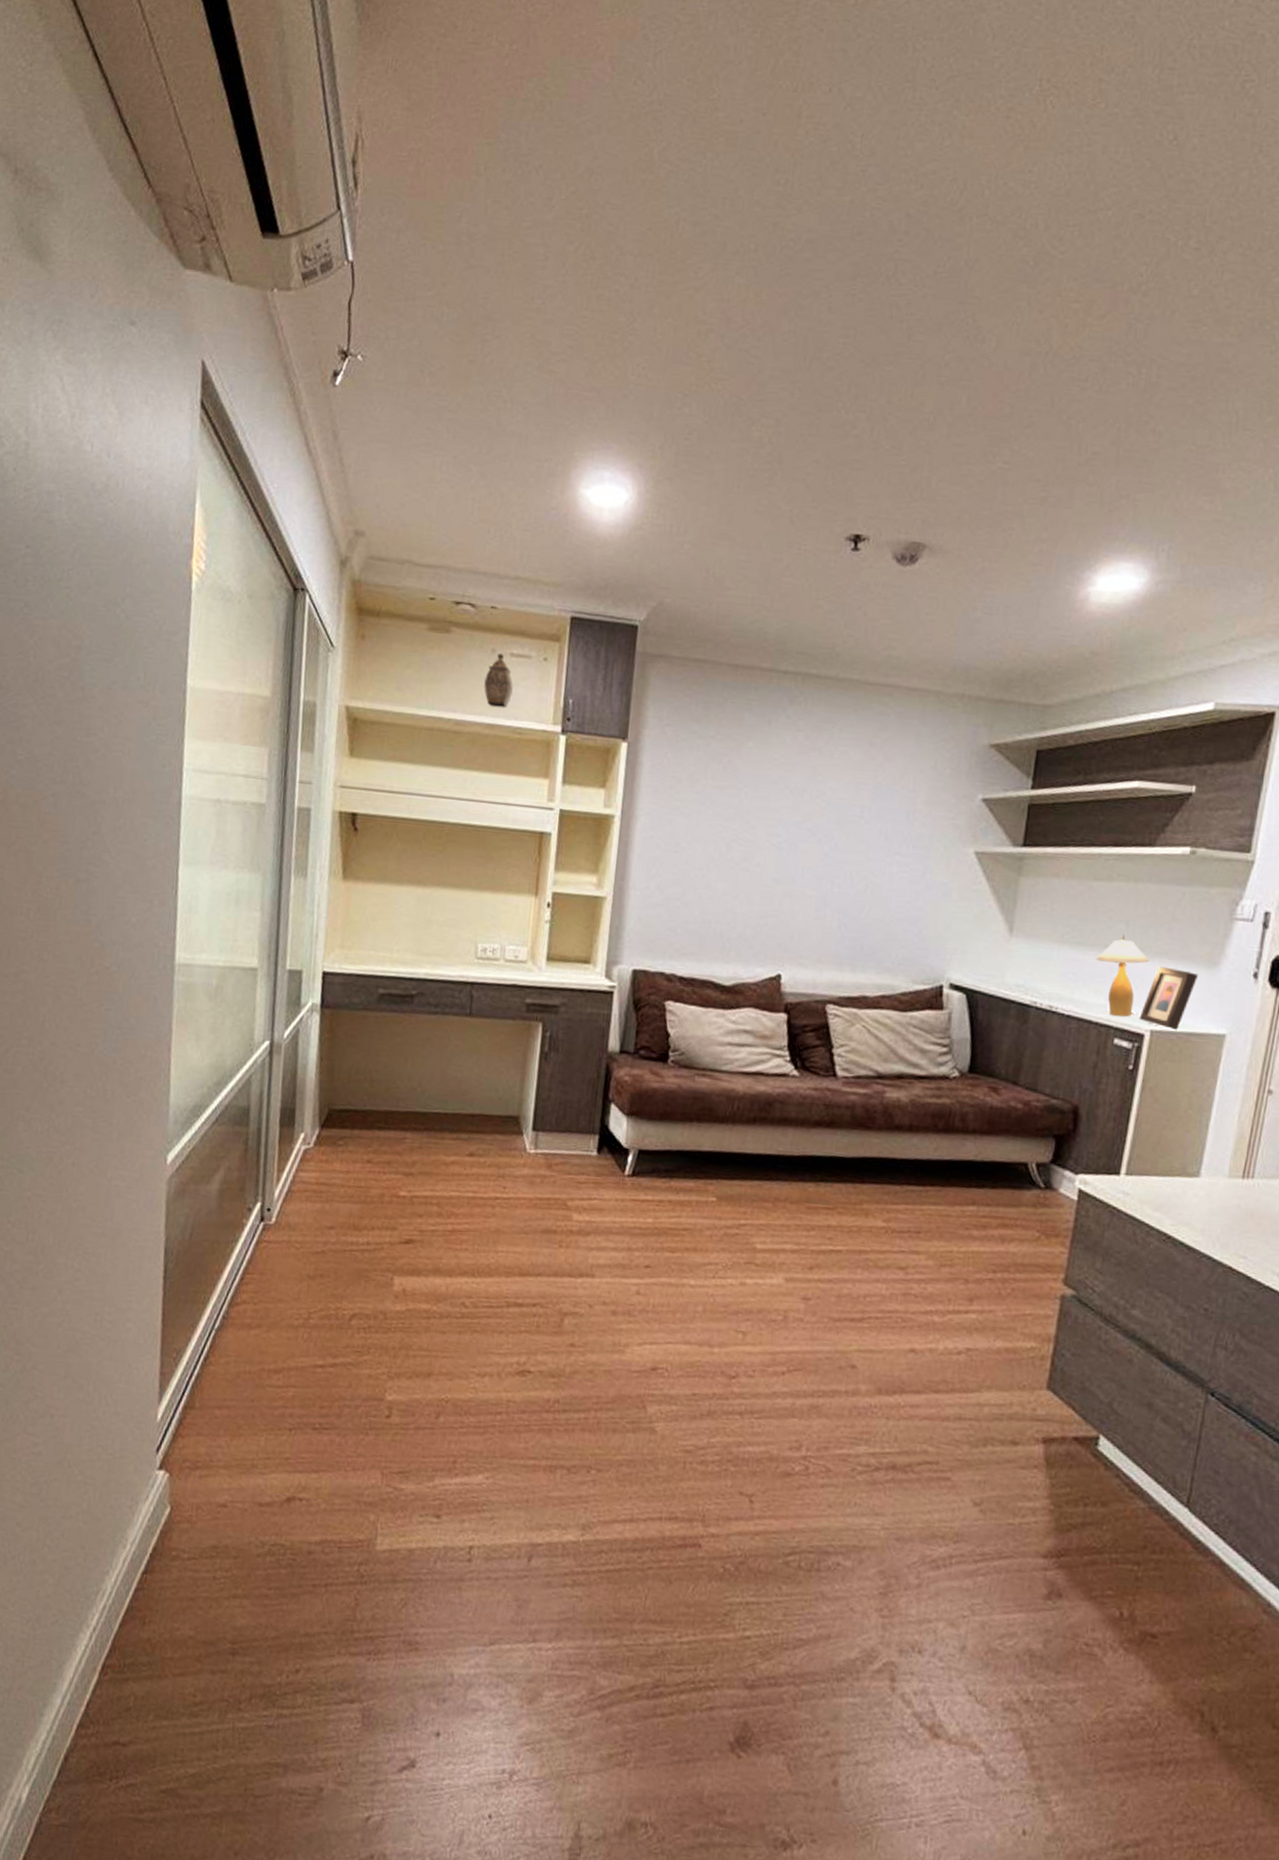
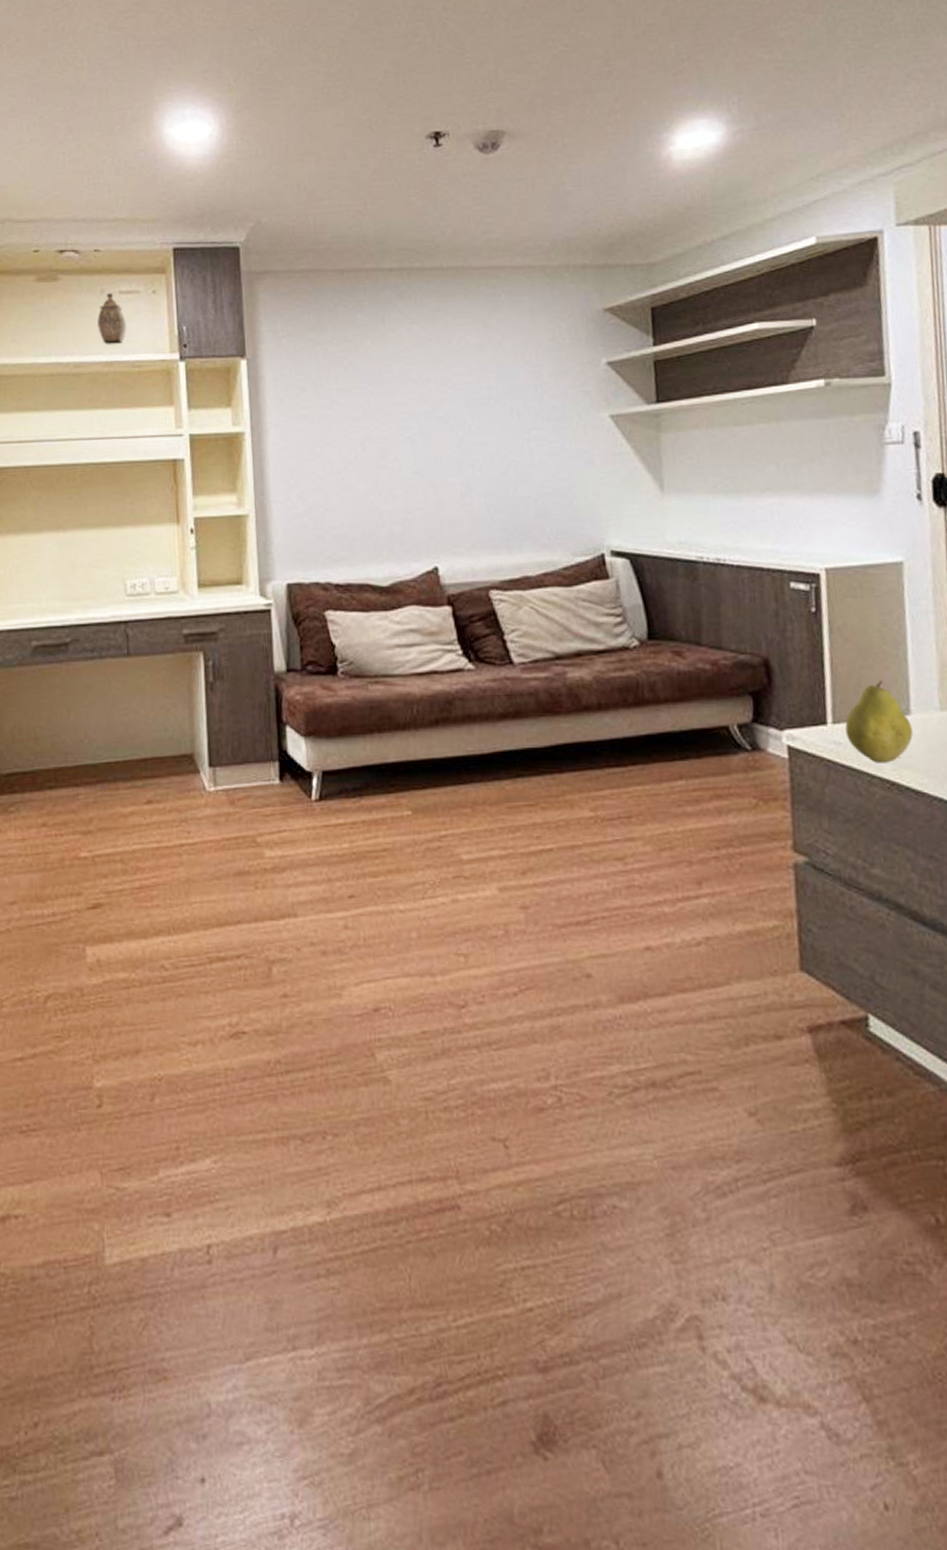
table lamp: present [1096,935,1150,1018] -> none [754,476,809,560]
fruit: none [1135,1141,1199,1218] -> present [845,679,913,763]
picture frame: present [1139,966,1199,1031] -> none [810,502,862,566]

